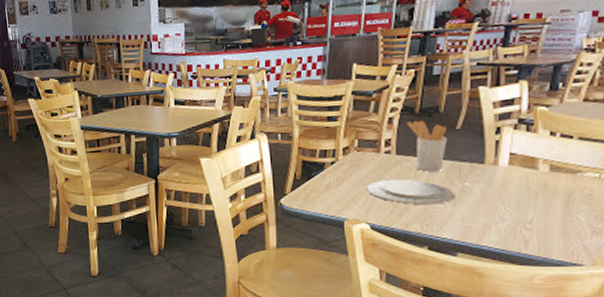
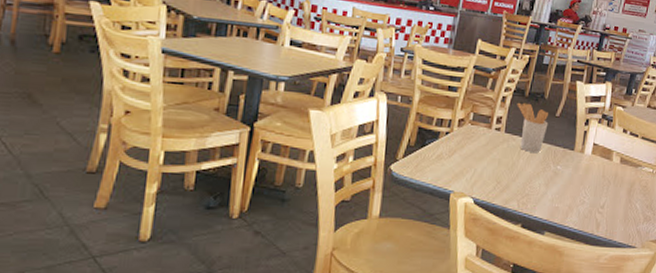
plate: present [366,179,456,205] -> none [474,155,549,184]

